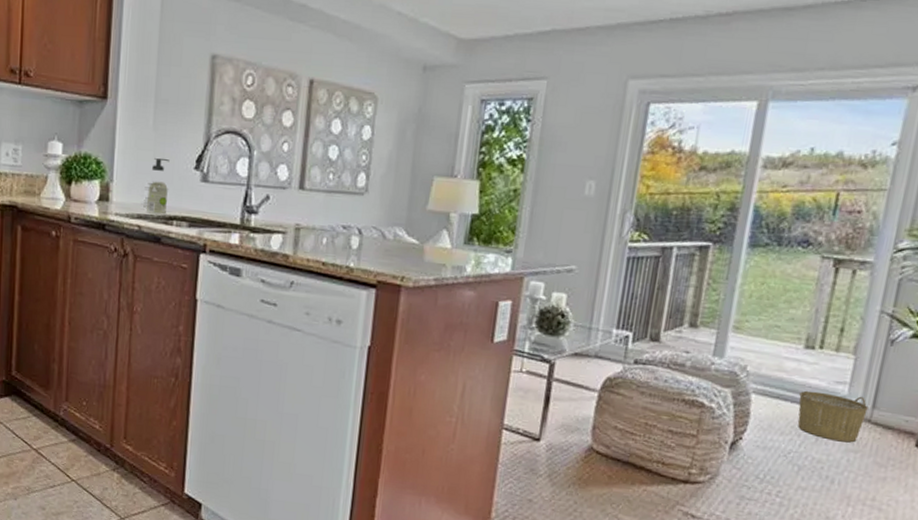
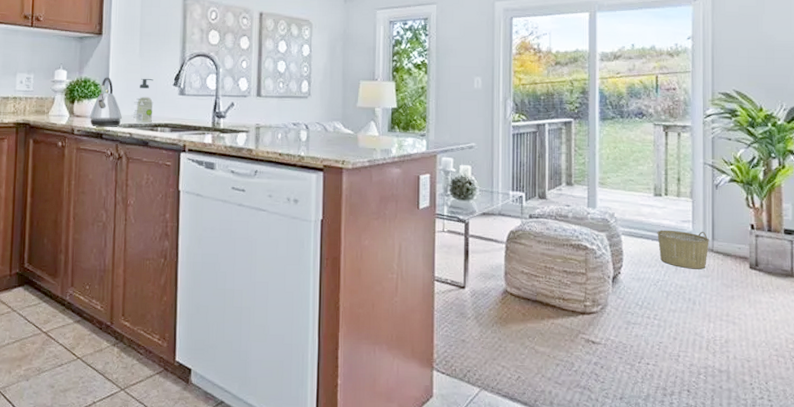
kettle: none [89,153,130,217] -> present [89,77,122,127]

